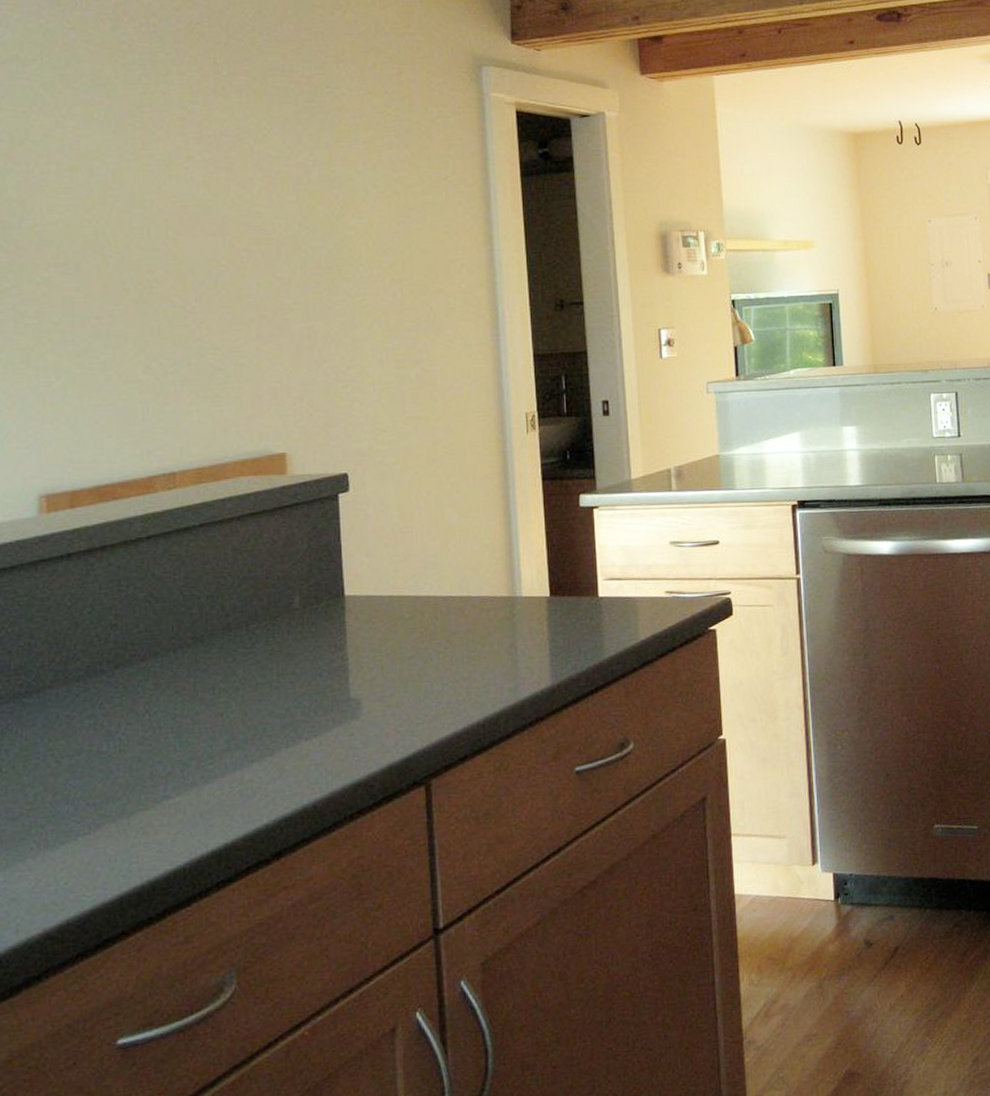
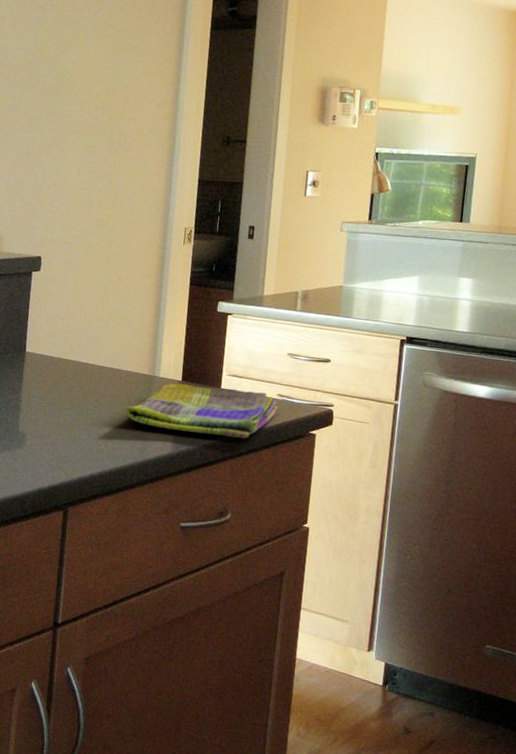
dish towel: none [486,592,669,658] -> present [125,383,278,439]

